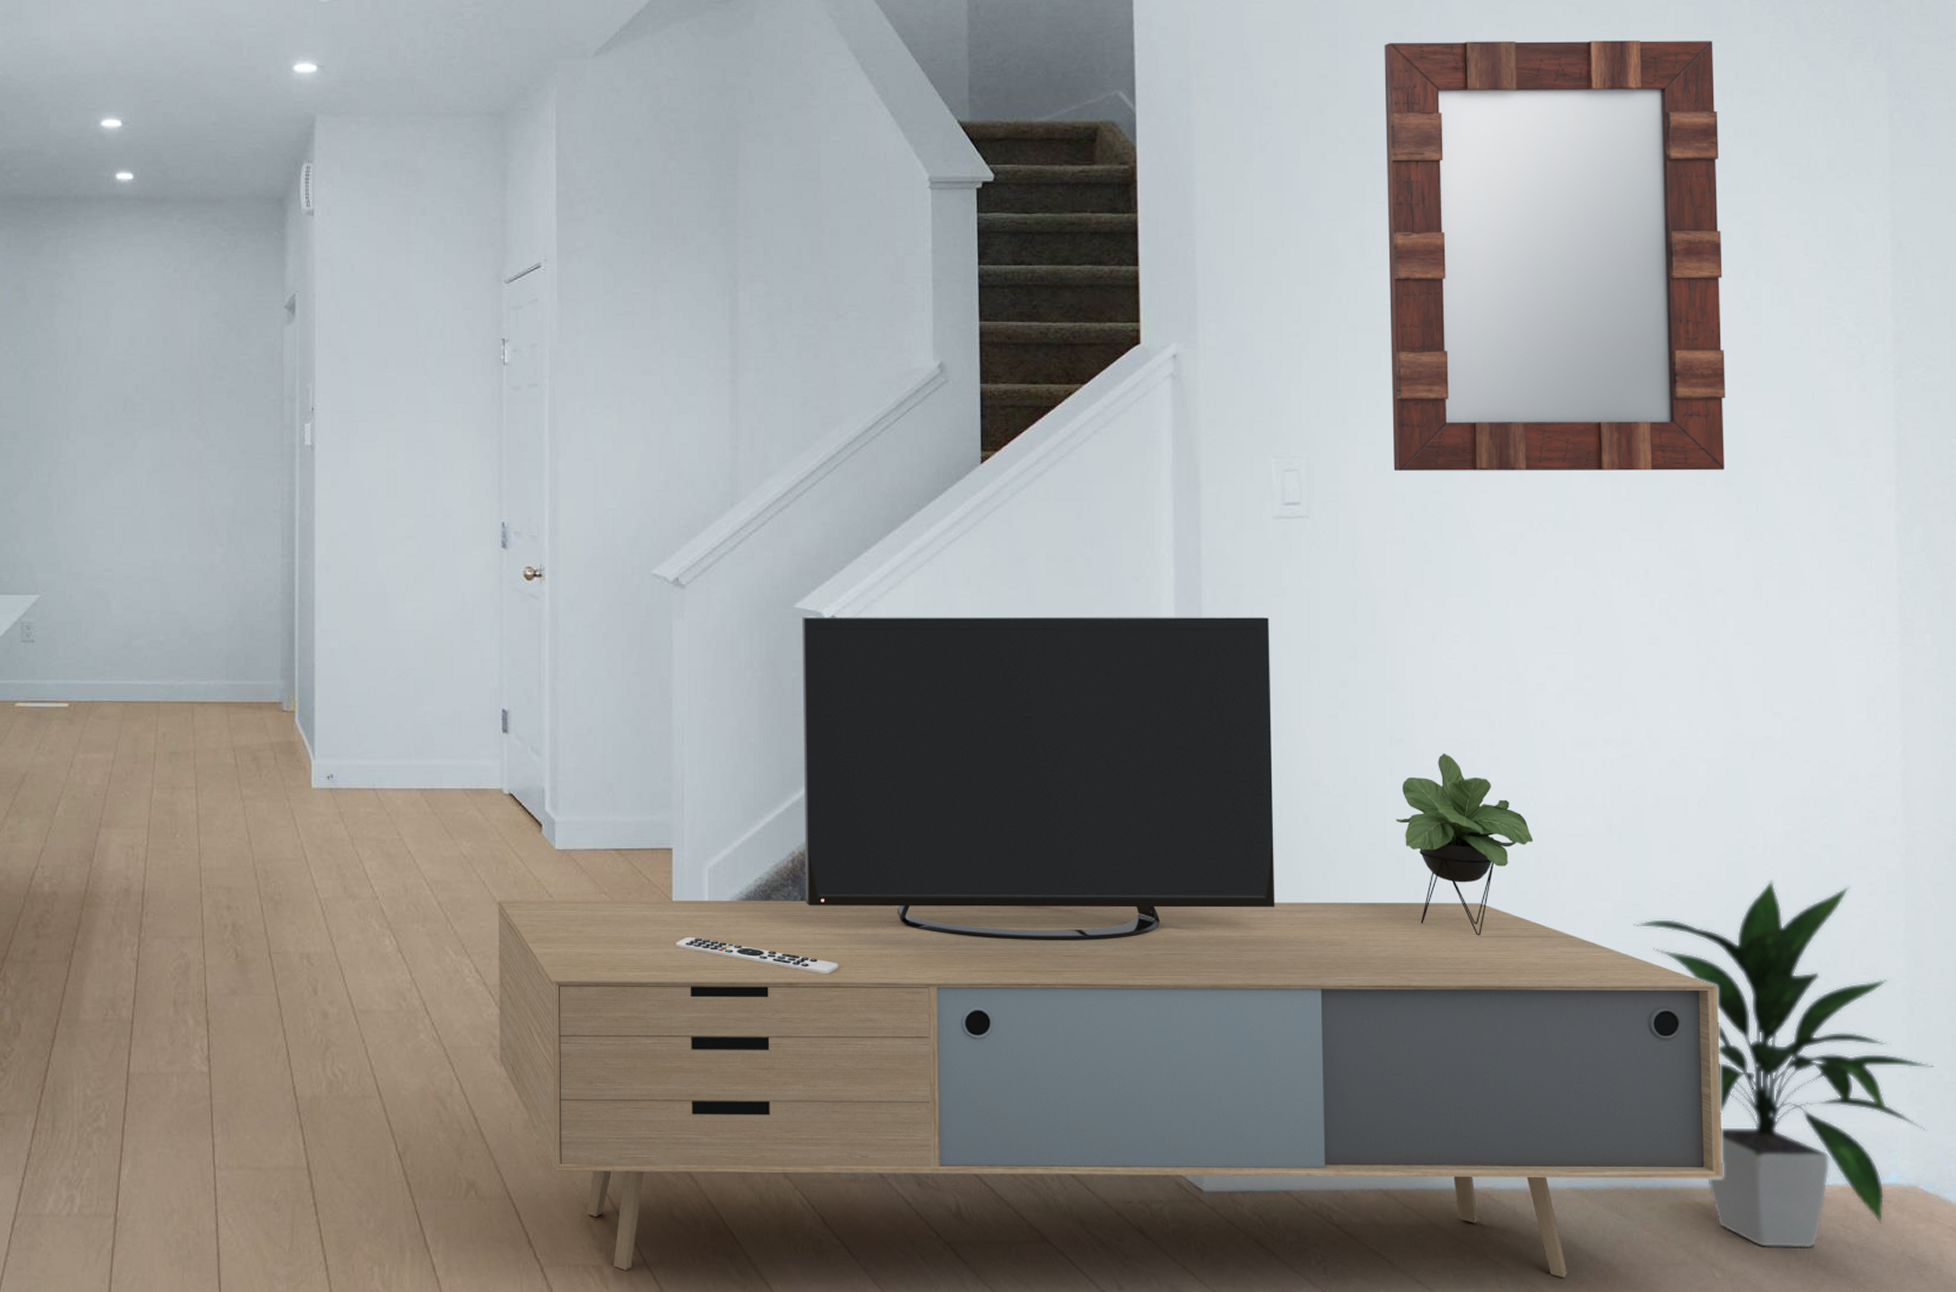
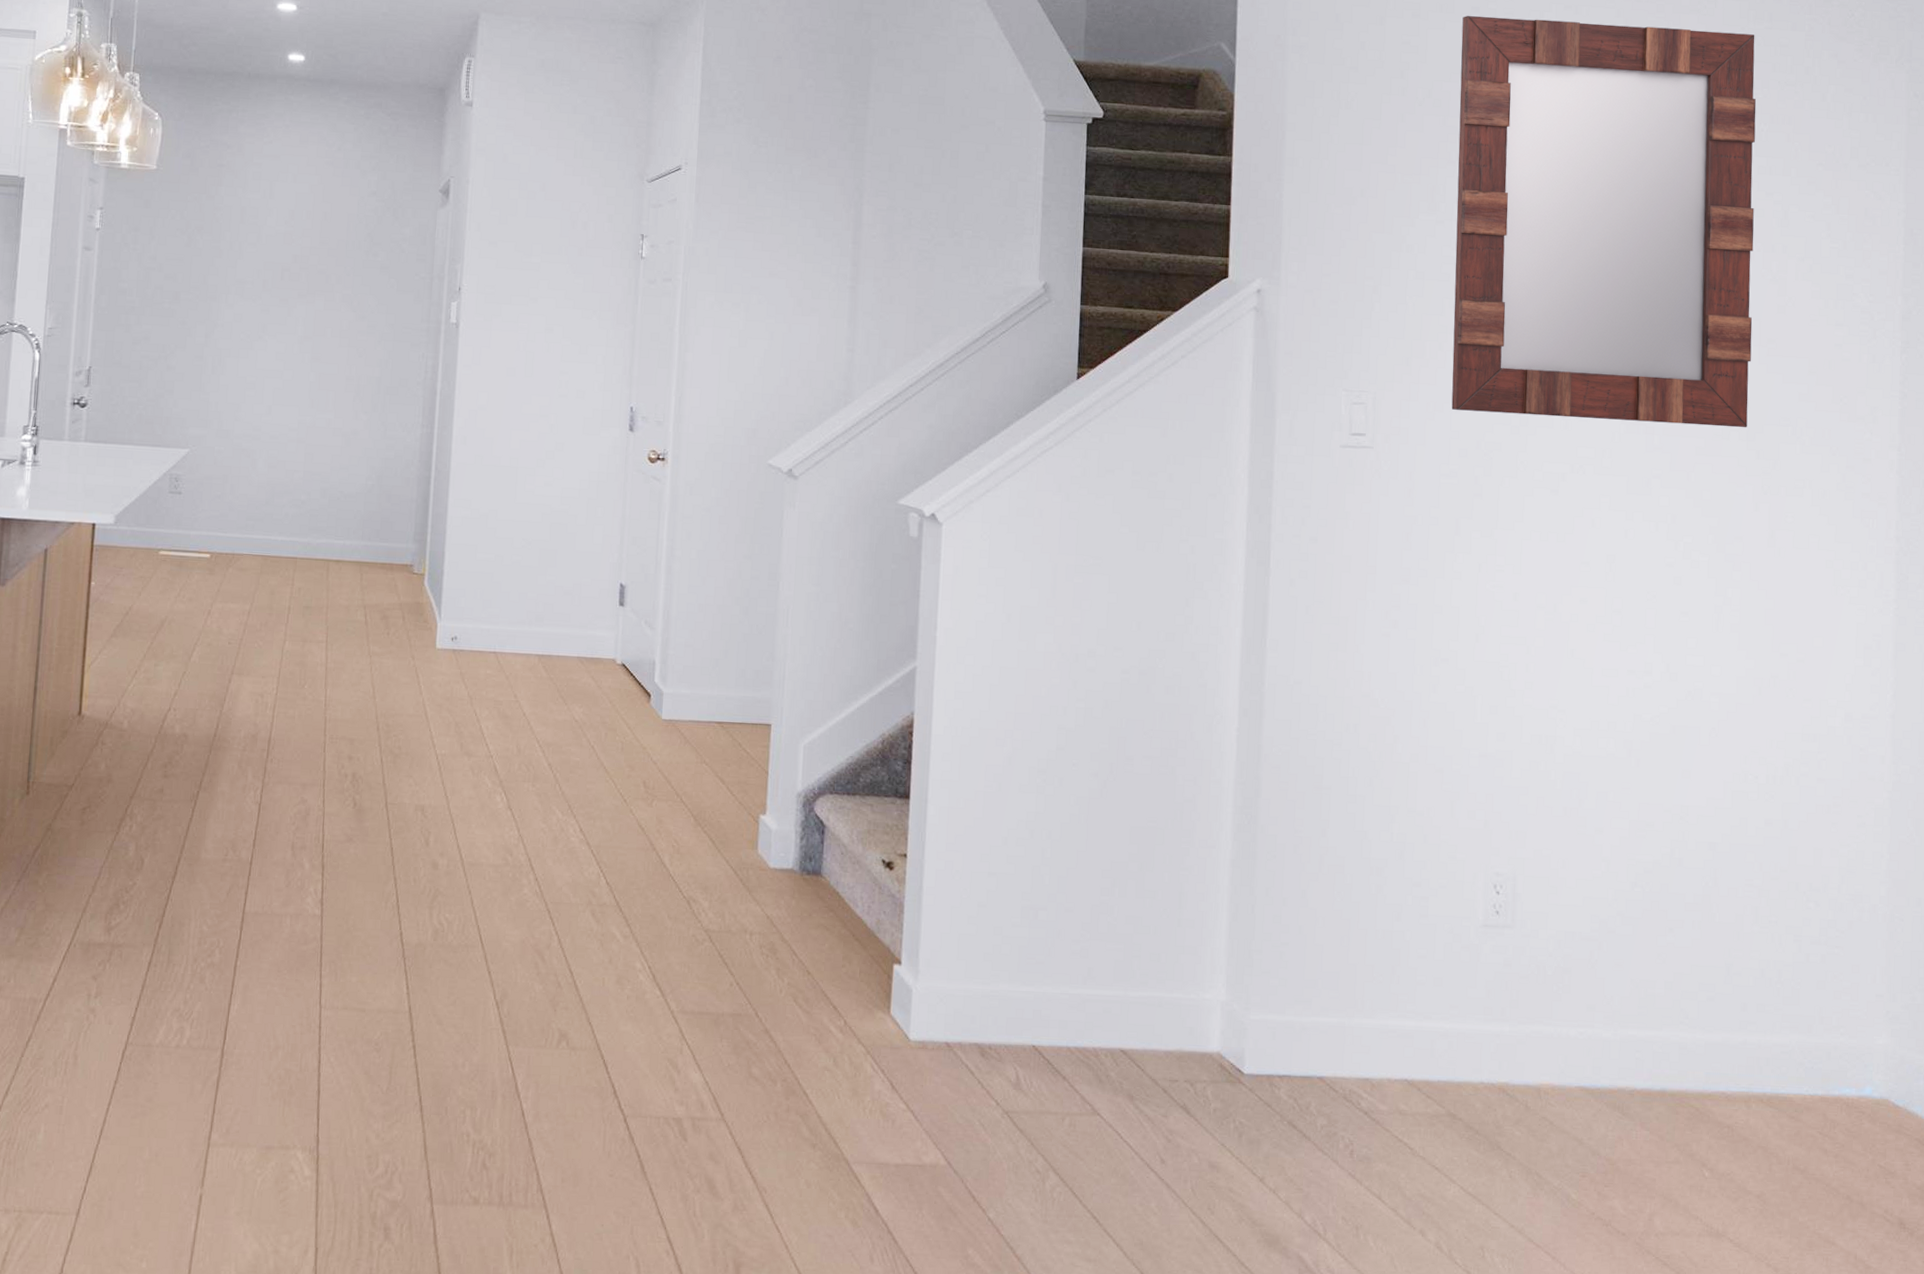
media console: present [498,616,1723,1278] -> none [597,512,1719,1171]
indoor plant: present [1633,880,1934,1248] -> none [1646,808,1908,1153]

